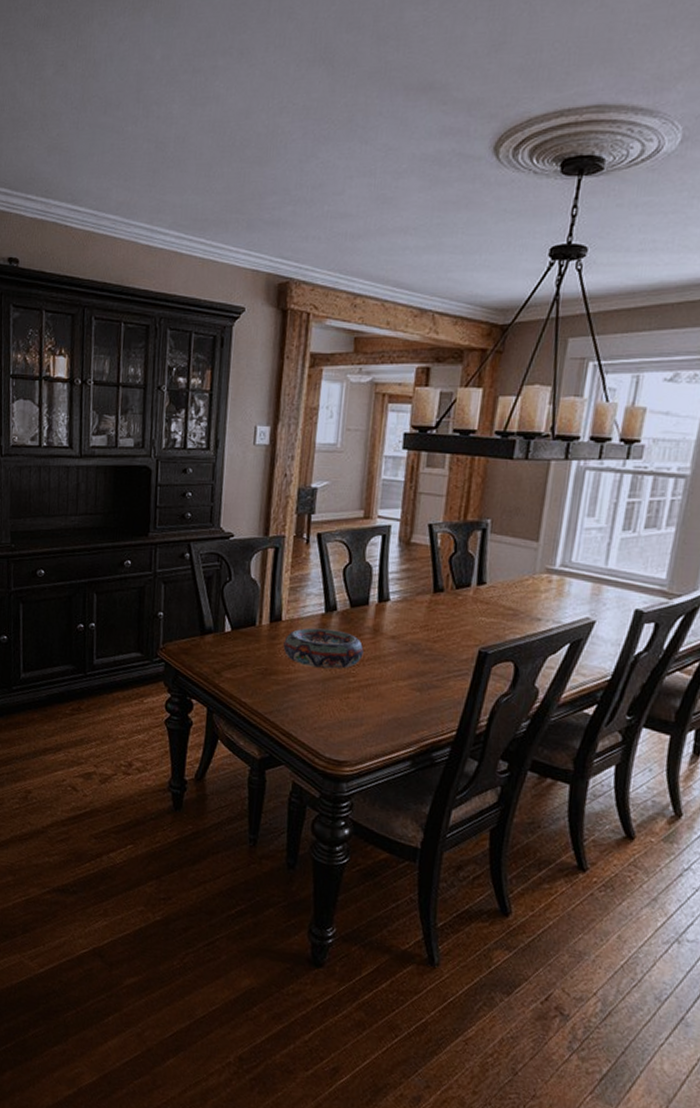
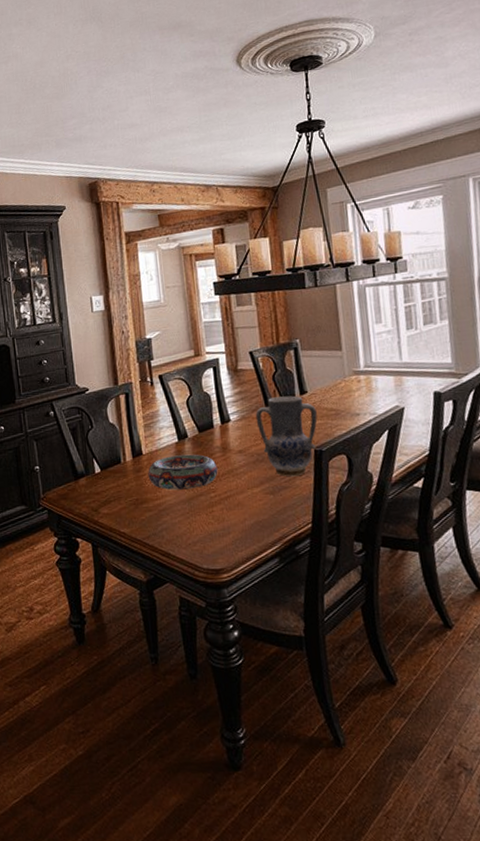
vase: none [419,582,492,676] -> present [255,395,318,476]

